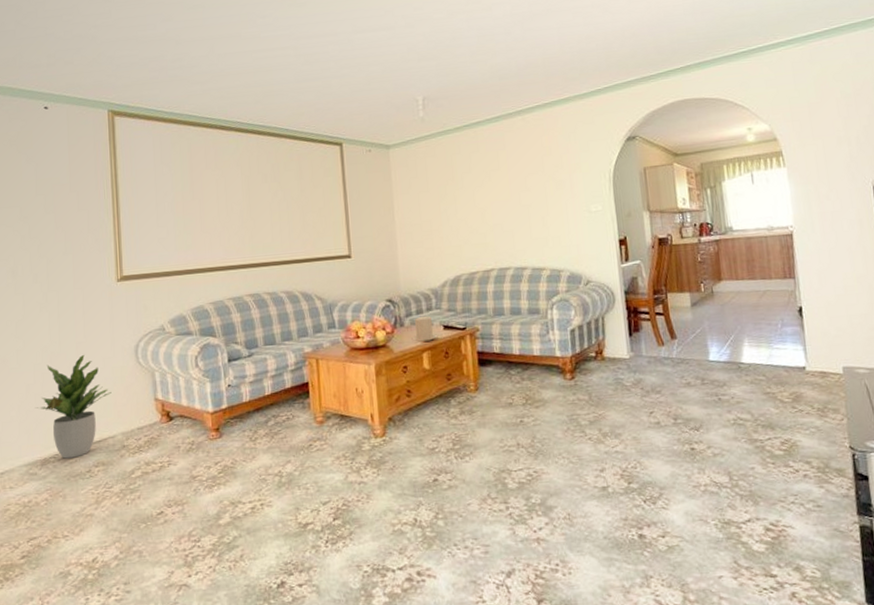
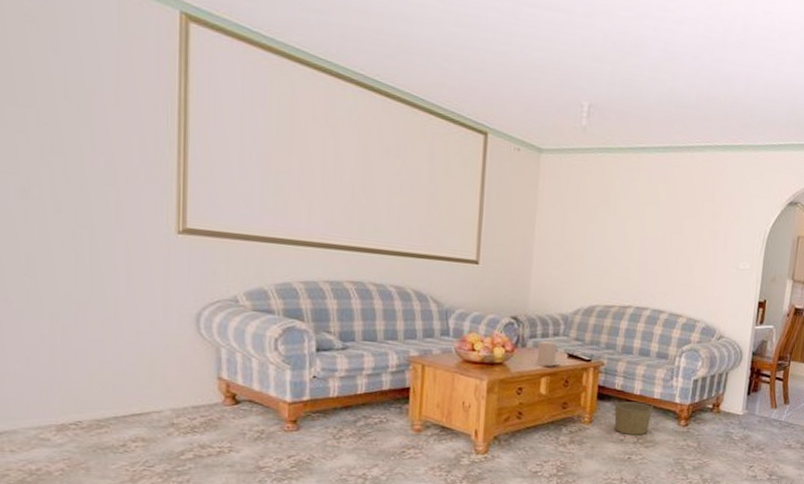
potted plant: present [36,355,112,459] -> none [52,313,160,429]
basket: none [496,361,536,397] -> present [614,400,653,435]

